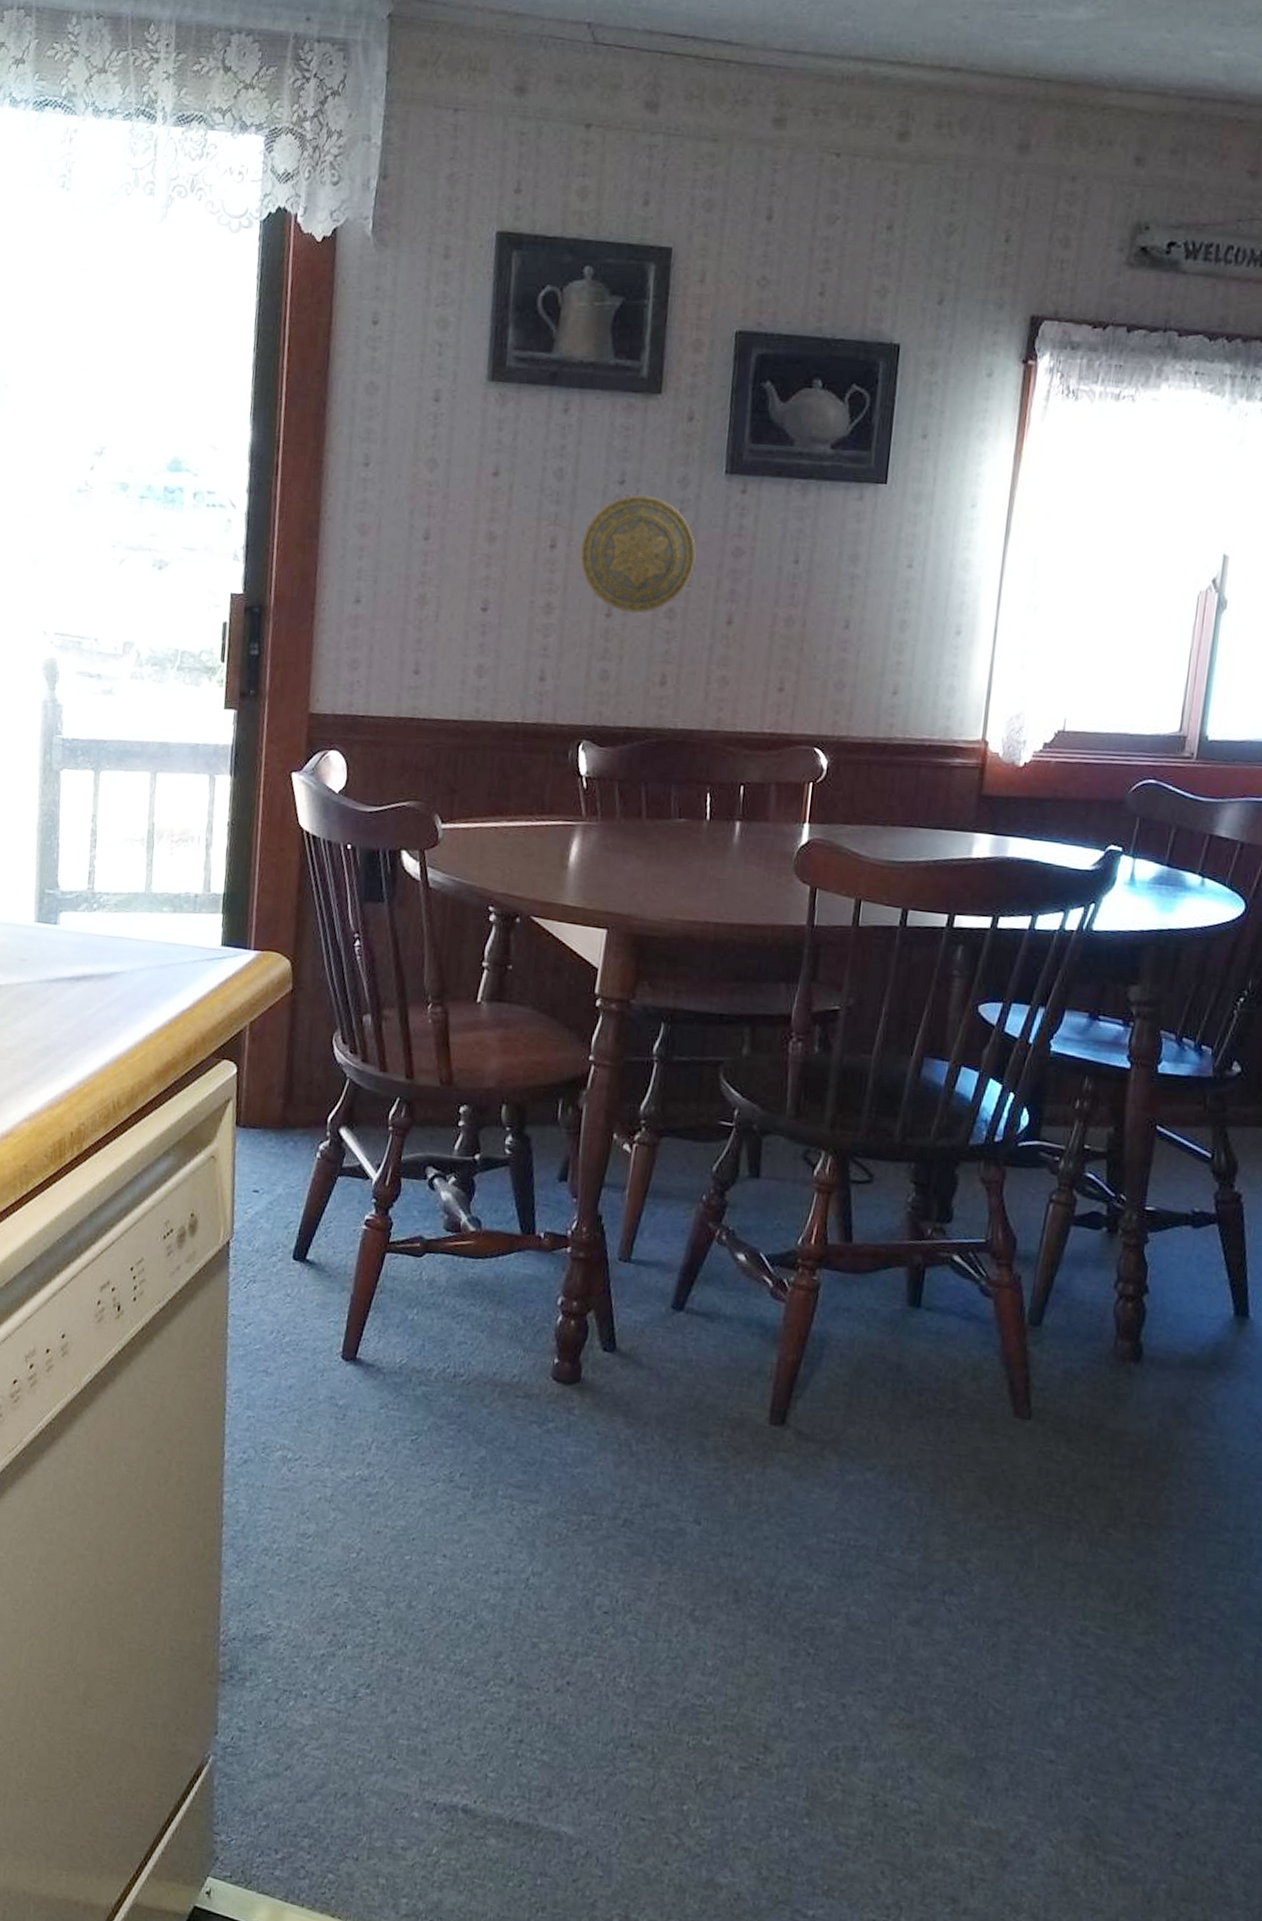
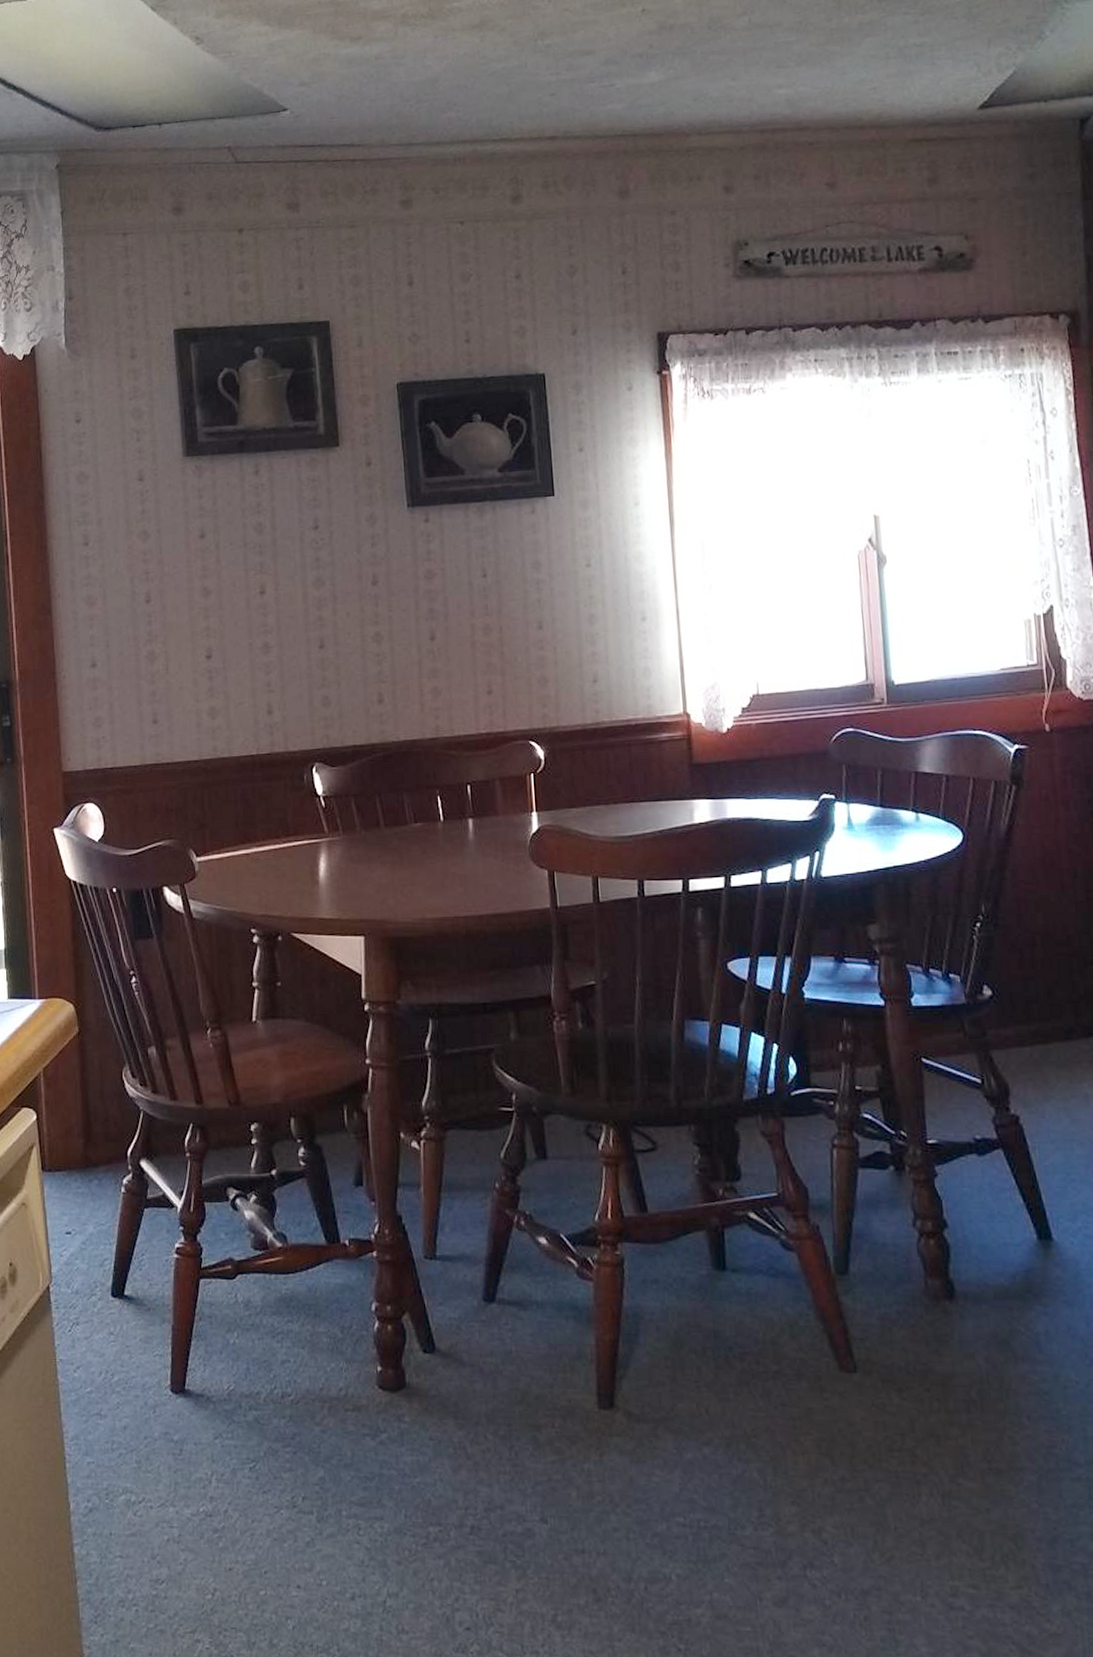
decorative plate: present [579,495,696,613] -> none [287,536,393,642]

